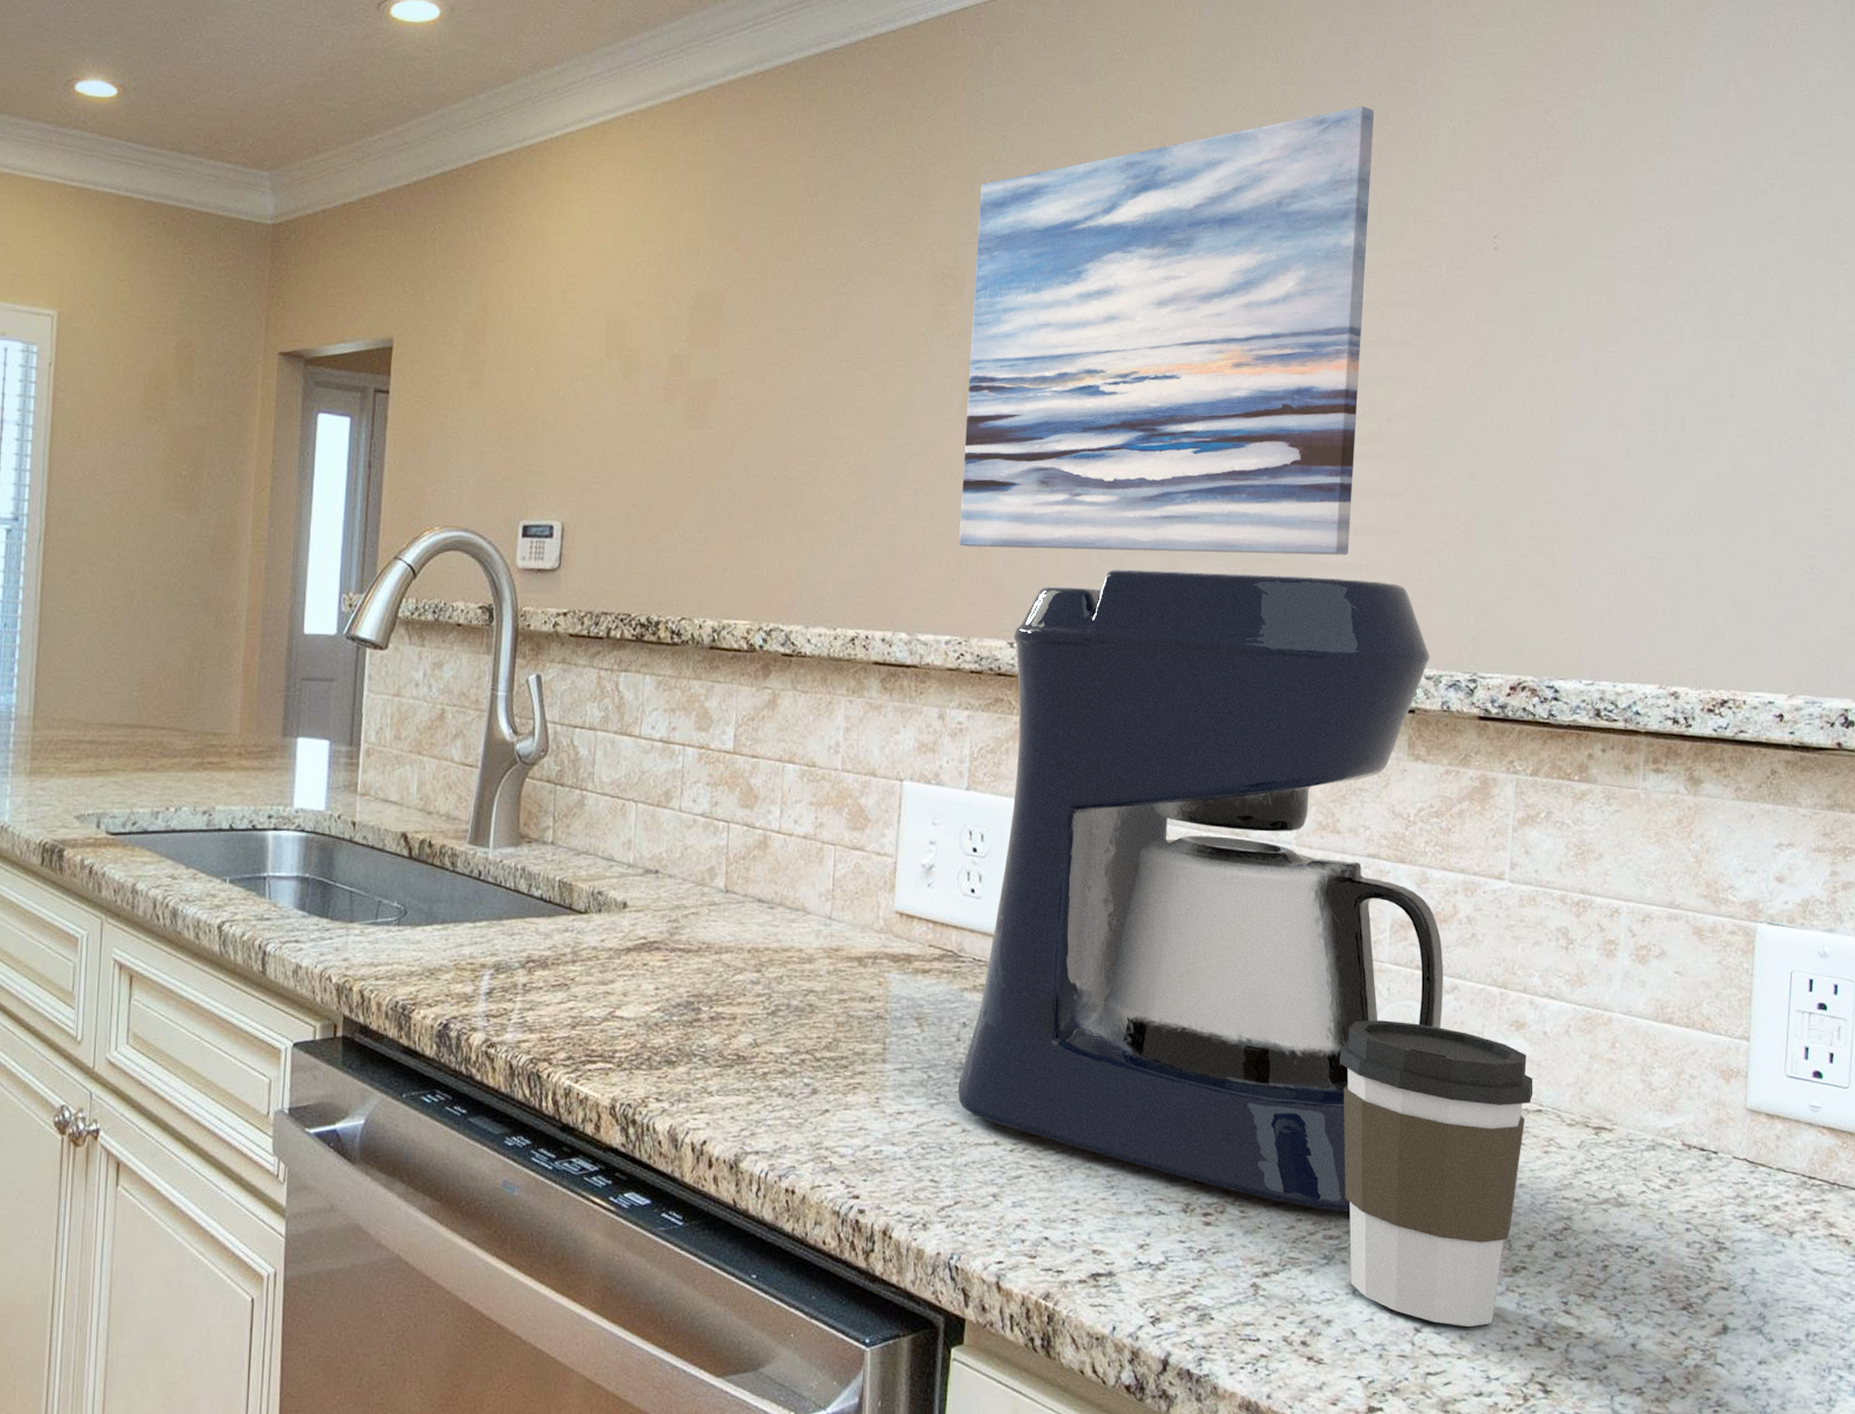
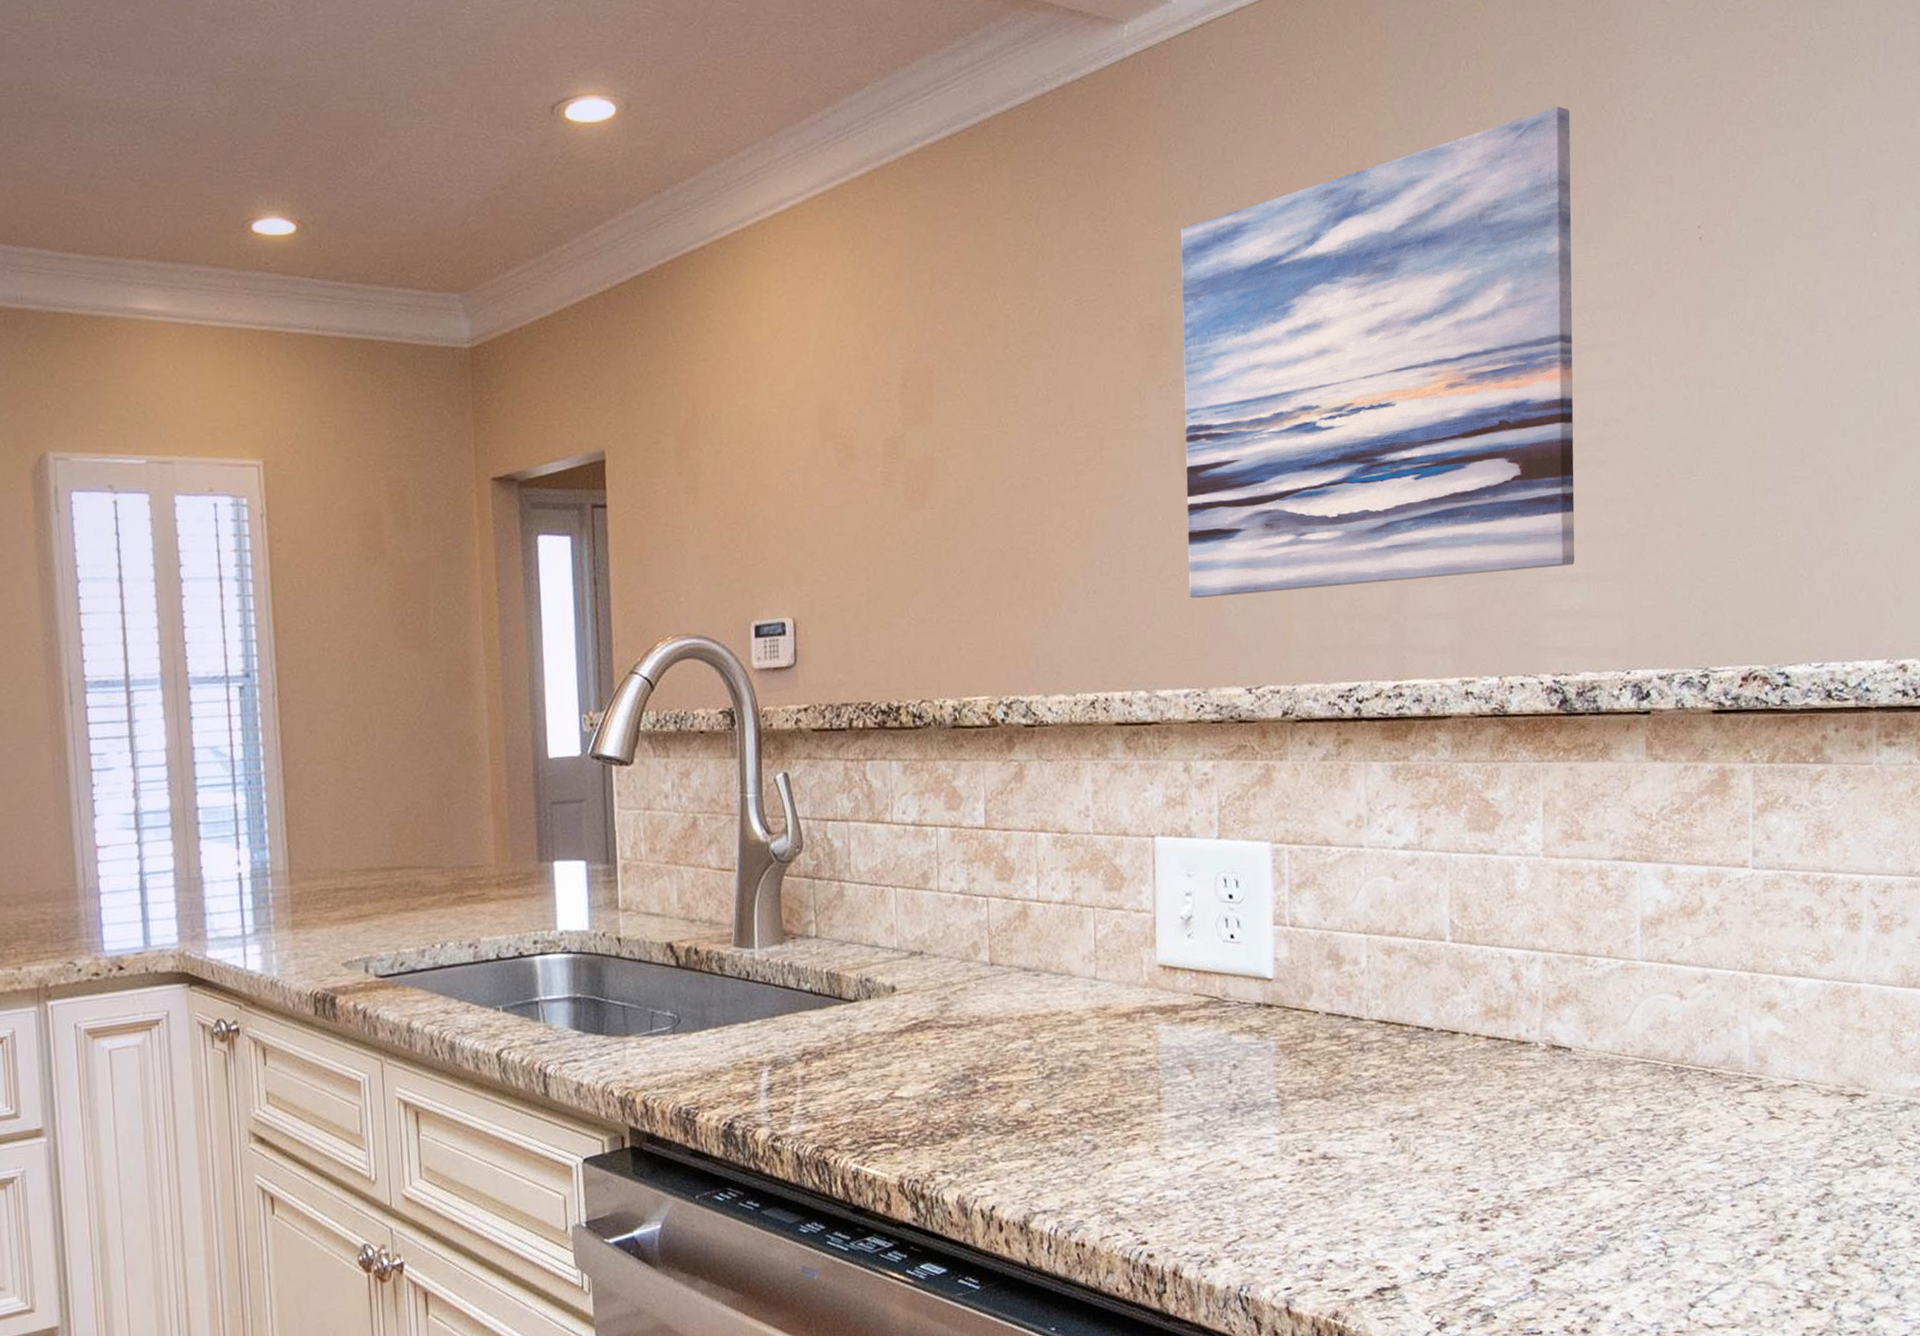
coffee maker: present [958,569,1444,1211] -> none [1234,587,1697,1203]
coffee cup: present [1339,1020,1533,1327] -> none [1600,1015,1789,1298]

